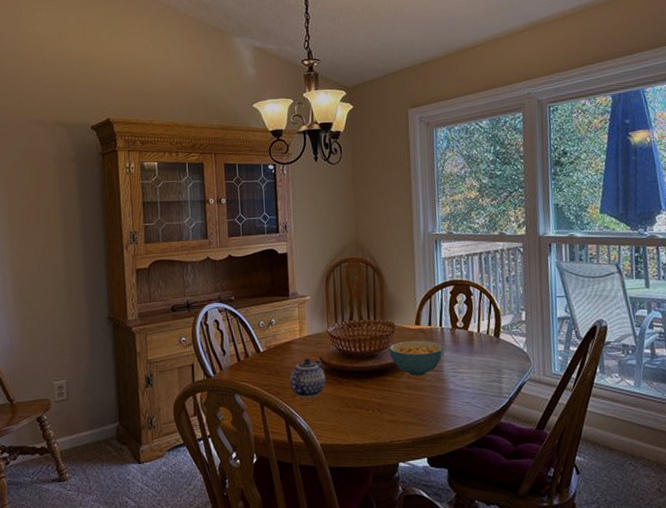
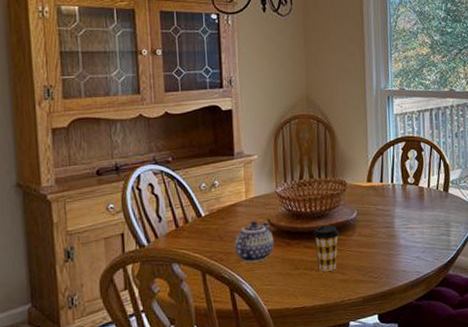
coffee cup: none [363,365,389,411] -> present [313,225,340,272]
cereal bowl: present [389,340,444,377] -> none [340,197,395,234]

